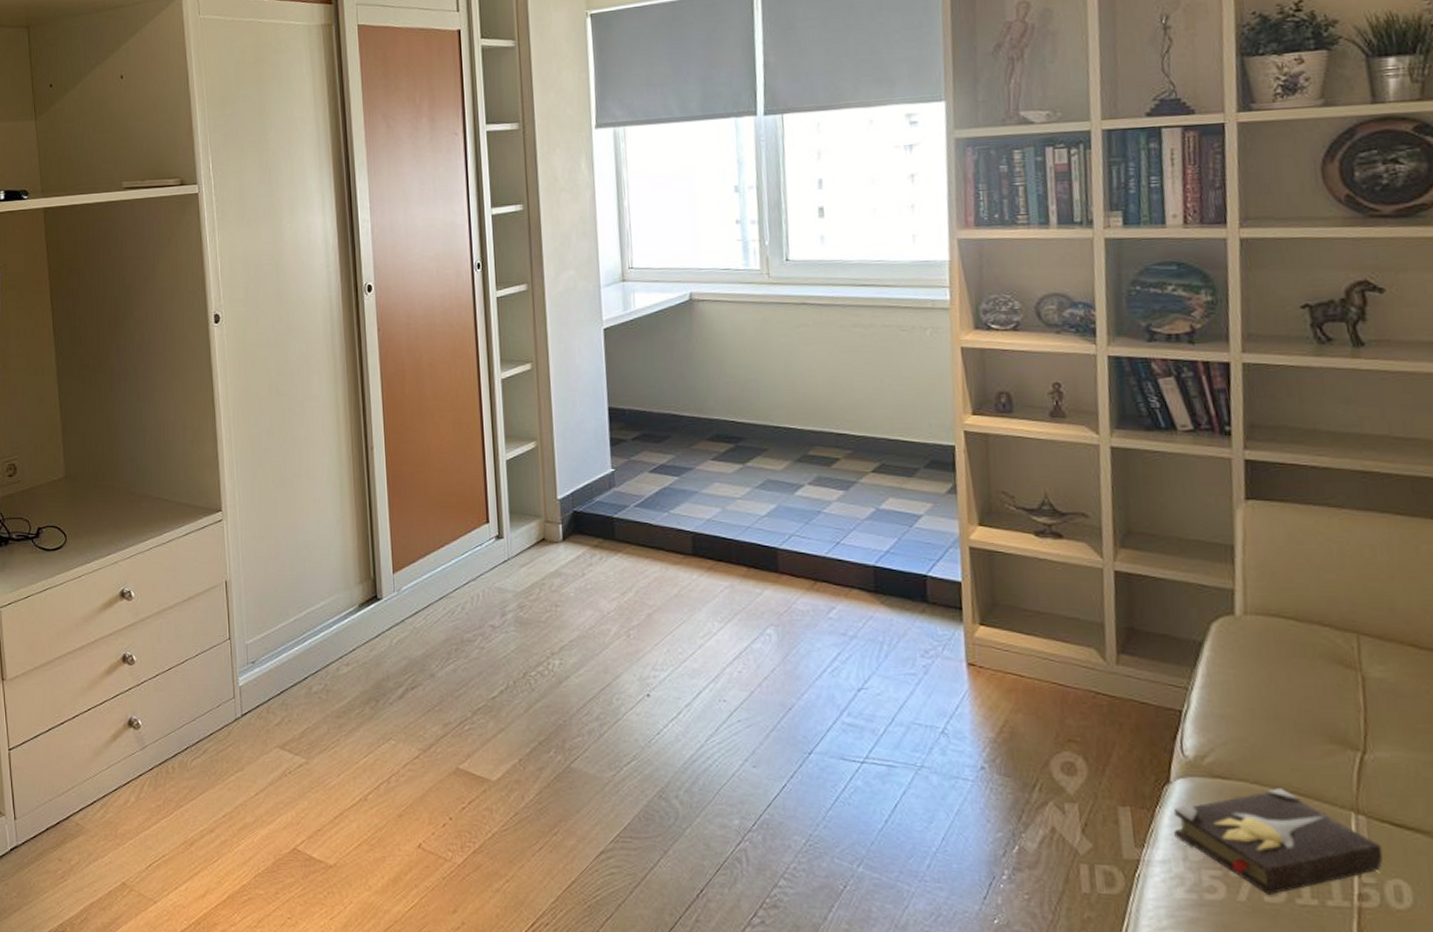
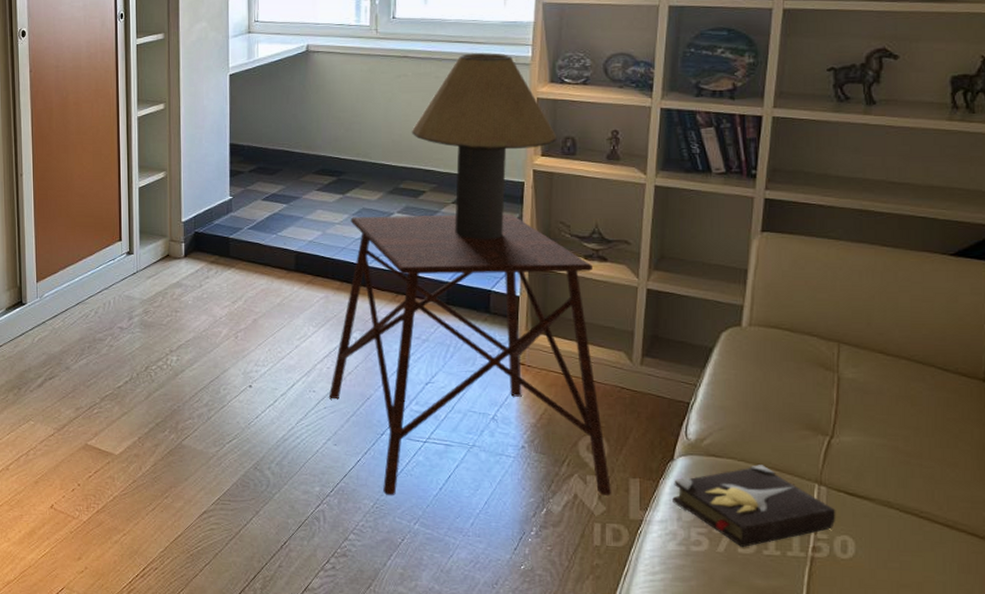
side table: none [743,483,1098,831] -> present [329,214,612,496]
table lamp: none [817,297,990,515] -> present [411,53,557,240]

